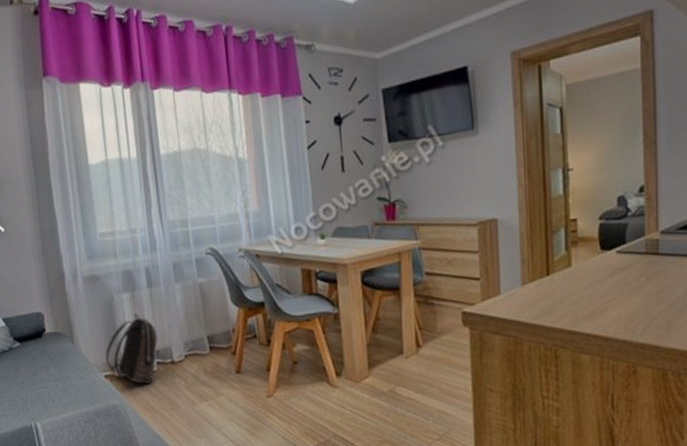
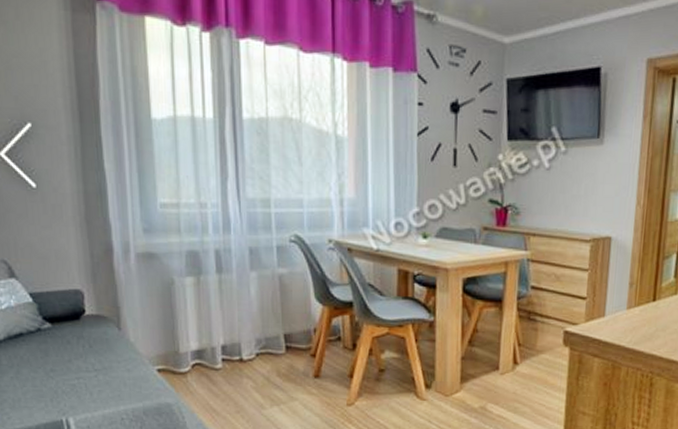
backpack: present [105,313,159,390] -> none [159,301,226,387]

